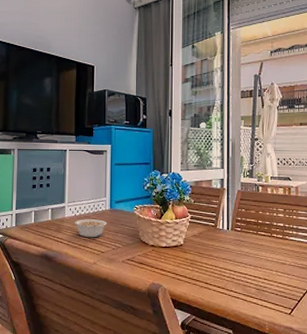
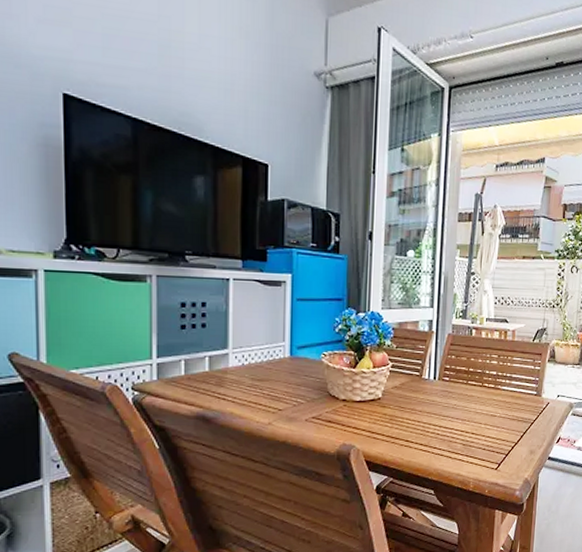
legume: present [75,219,106,237] -> none [242,369,285,392]

